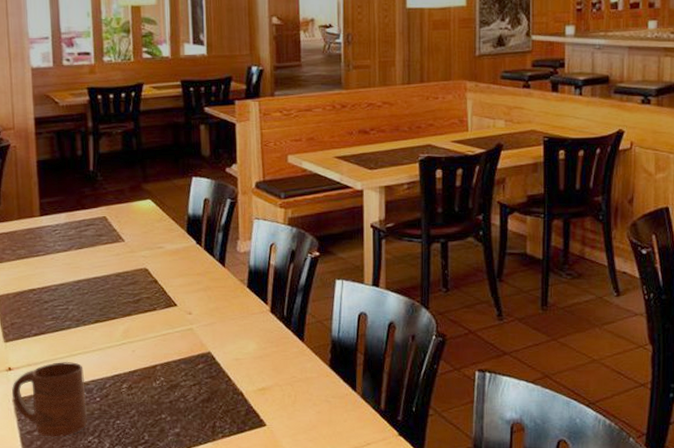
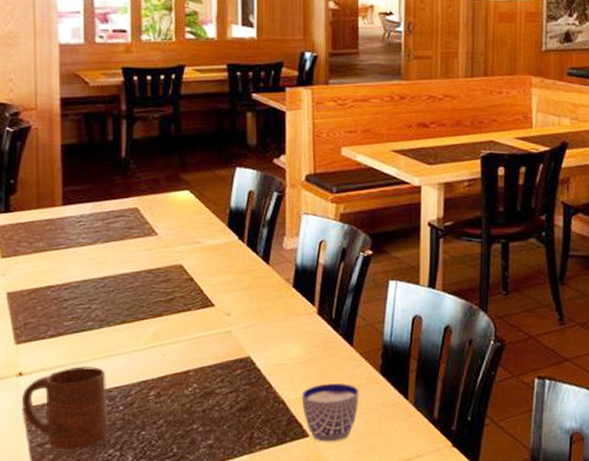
cup: none [258,377,311,431] -> present [301,383,359,442]

